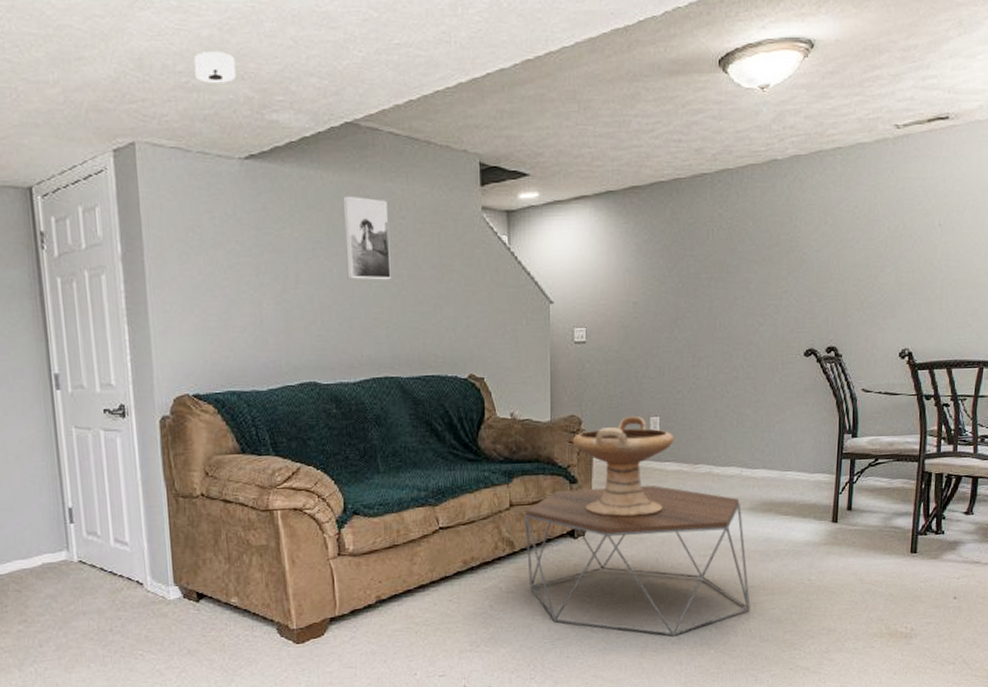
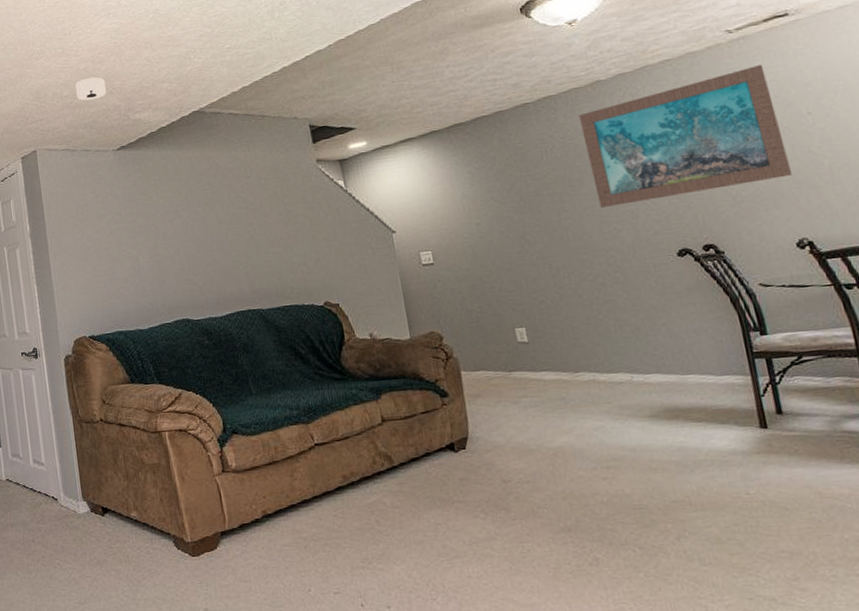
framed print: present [342,195,391,280] -> none [196,165,244,232]
coffee table: present [524,486,750,637] -> none [398,396,679,557]
decorative bowl: present [572,416,674,517] -> none [435,328,548,429]
wall art: none [749,168,916,299] -> present [578,65,793,208]

